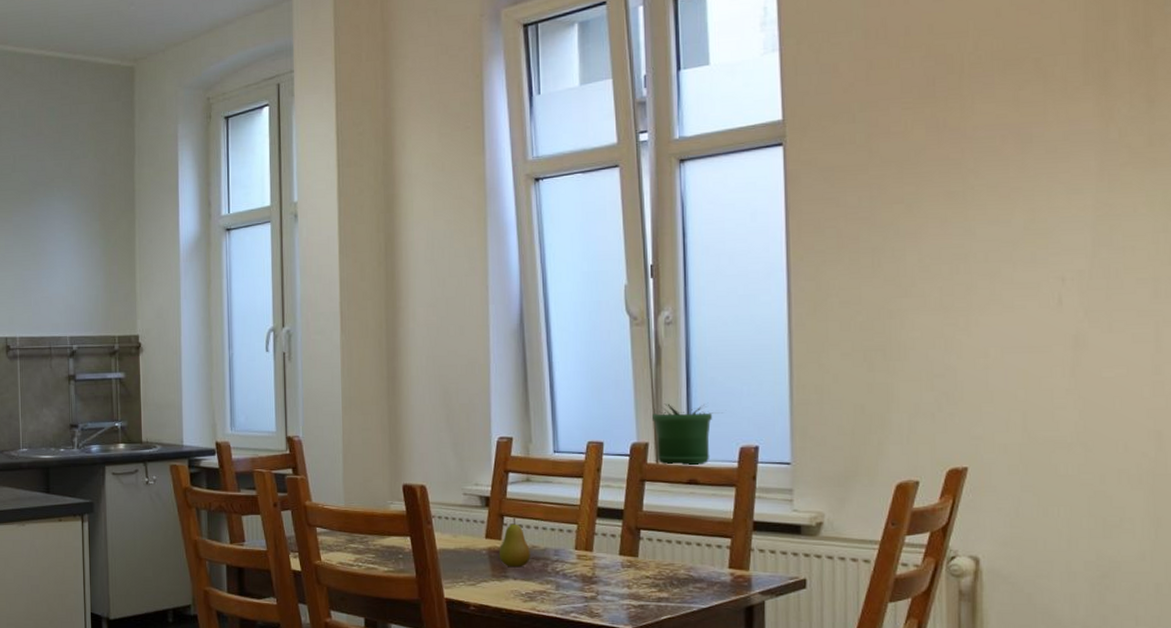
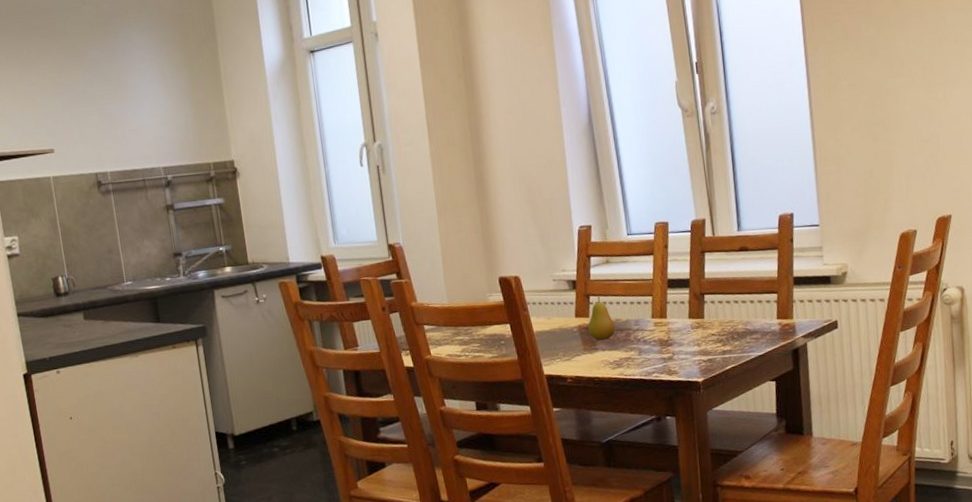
planter: present [651,403,723,466] -> none [705,181,763,237]

